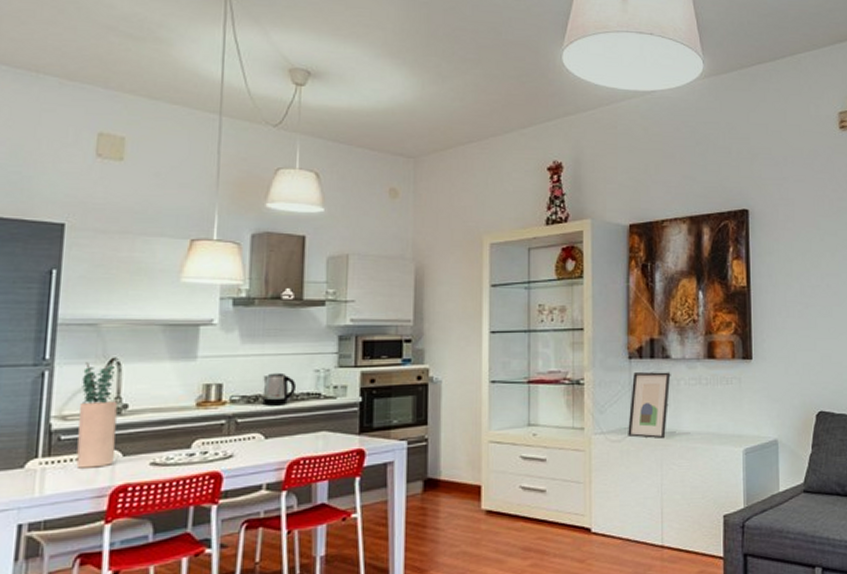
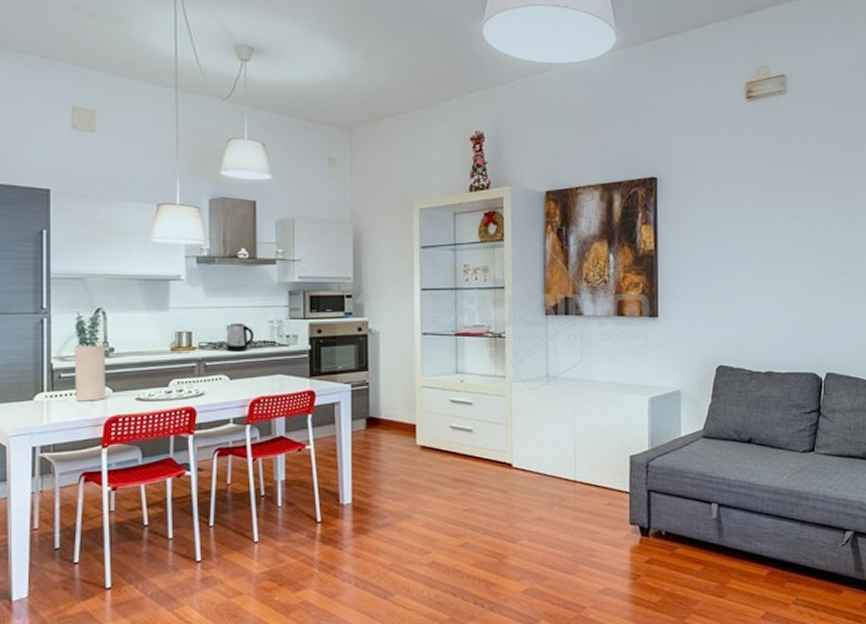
picture frame: present [628,372,671,439] -> none [545,327,584,388]

